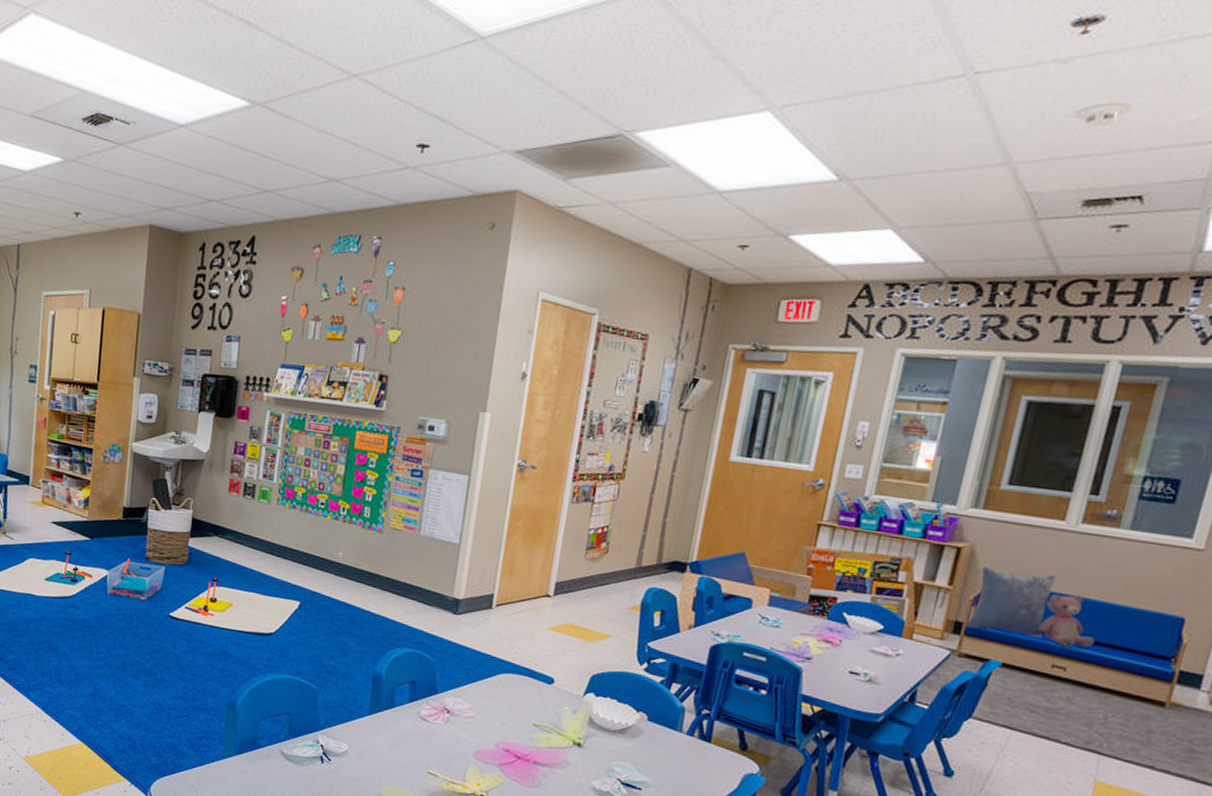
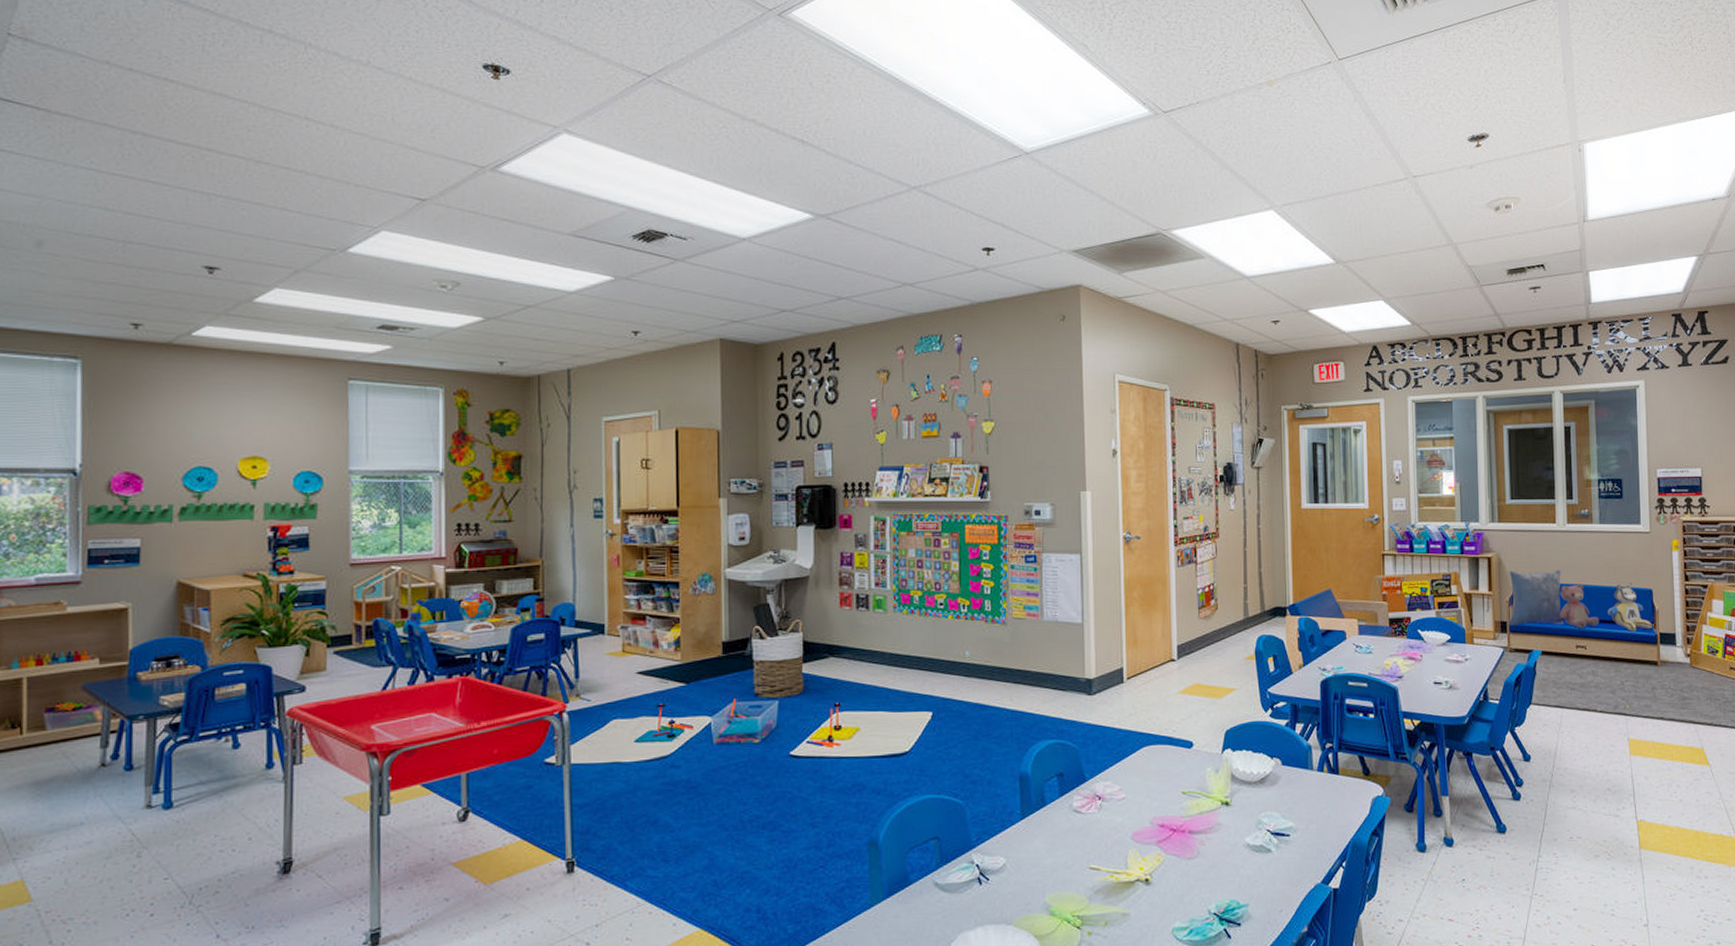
stuffed animal: none [1109,604,1173,665] -> present [1608,583,1653,632]

